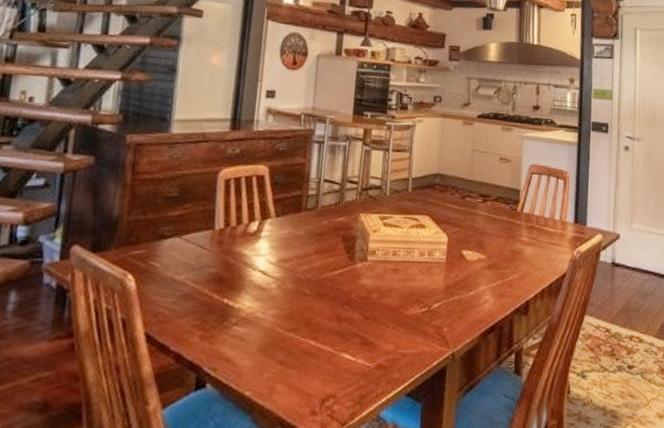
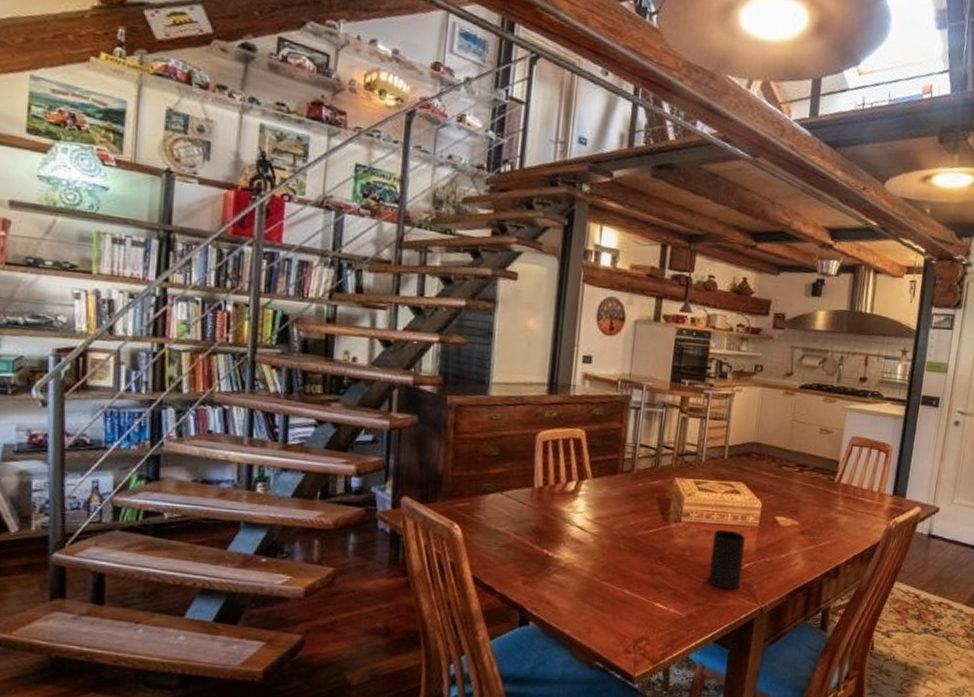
cup: none [397,267,433,333] -> present [708,529,745,589]

